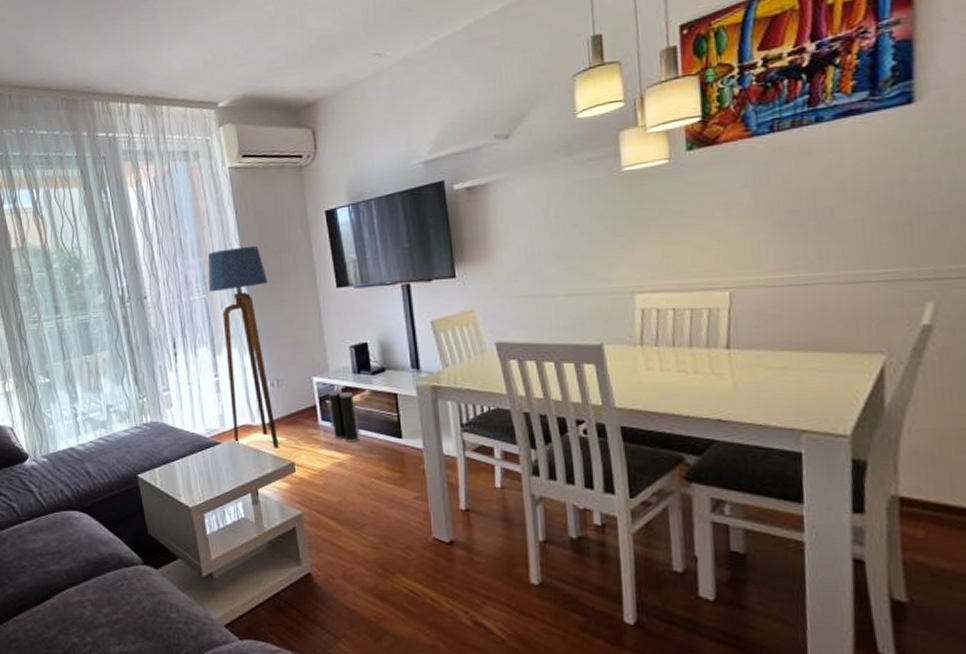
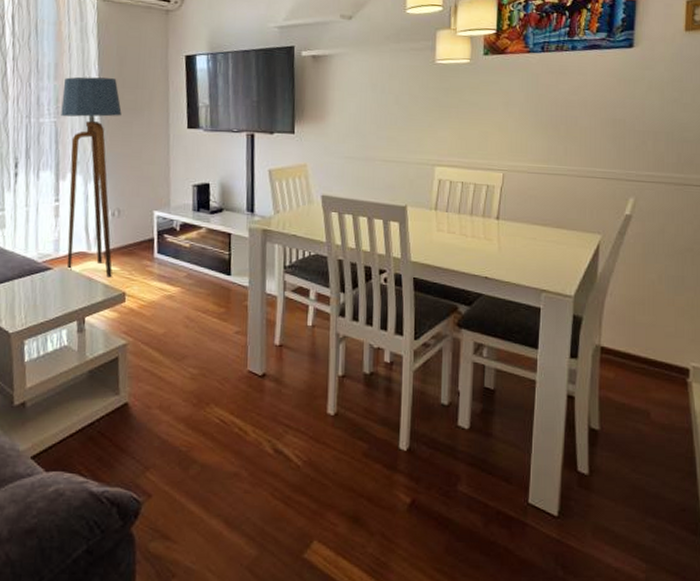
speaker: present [327,390,360,443] -> none [164,225,193,277]

